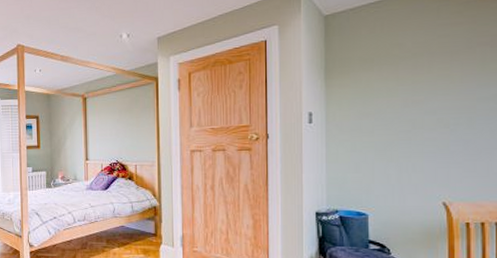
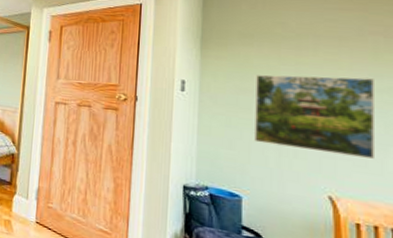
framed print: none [377,88,483,163] -> present [254,74,376,159]

